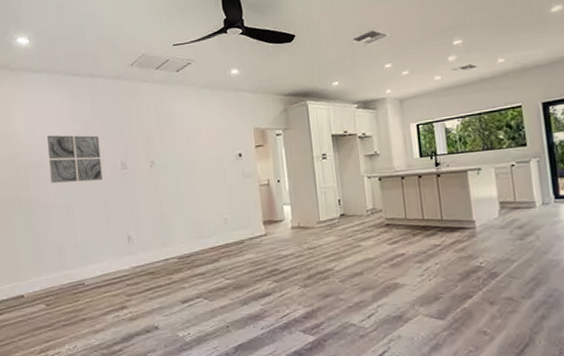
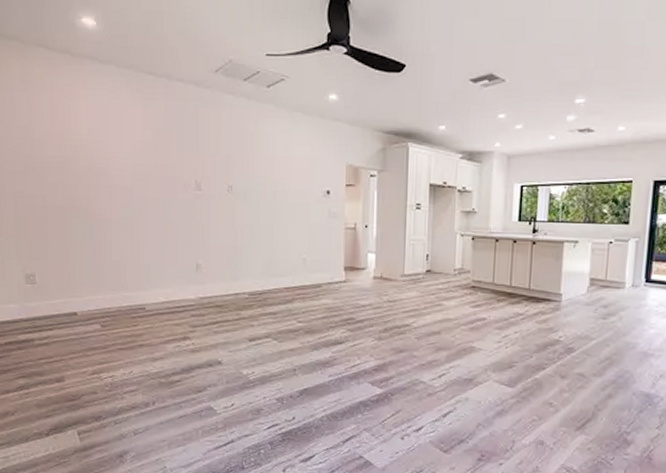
wall art: present [46,135,102,184] -> none [111,140,173,200]

